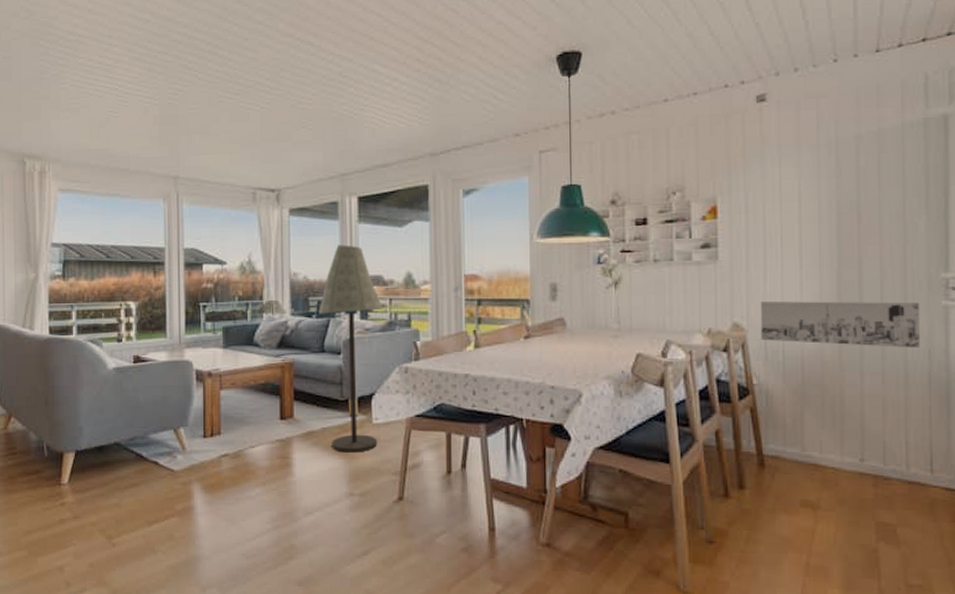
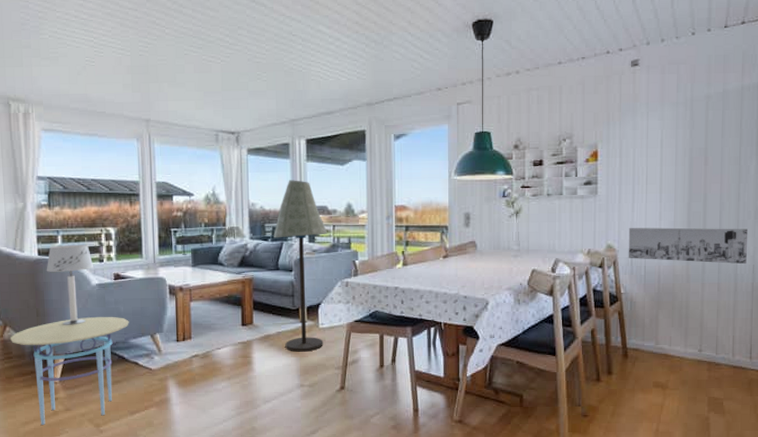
side table: none [14,406,149,535] -> present [10,316,129,425]
table lamp: none [58,321,111,416] -> present [46,244,94,325]

